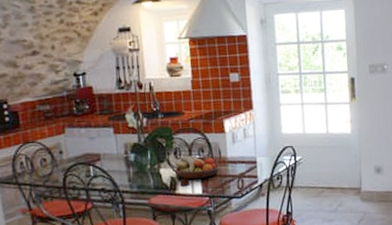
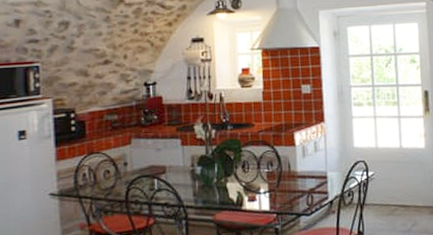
fruit bowl: present [175,156,220,180] -> none [242,170,289,195]

